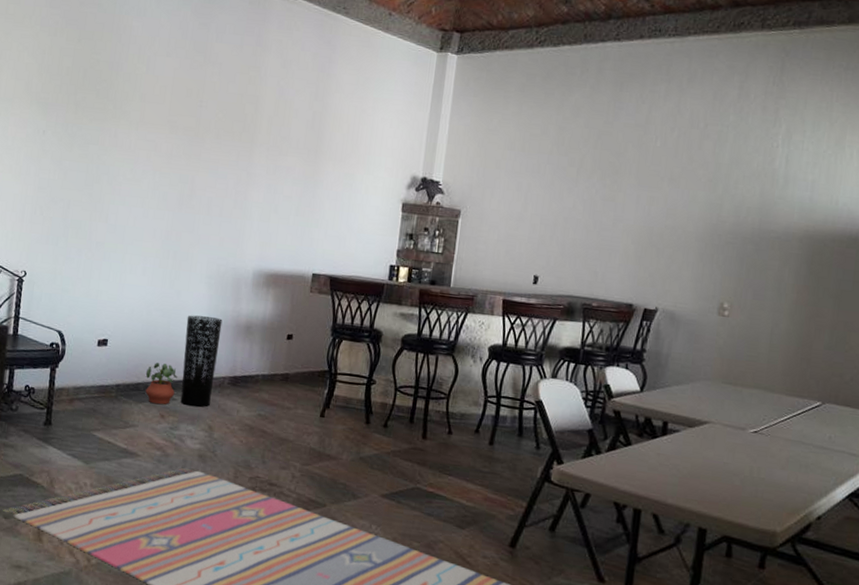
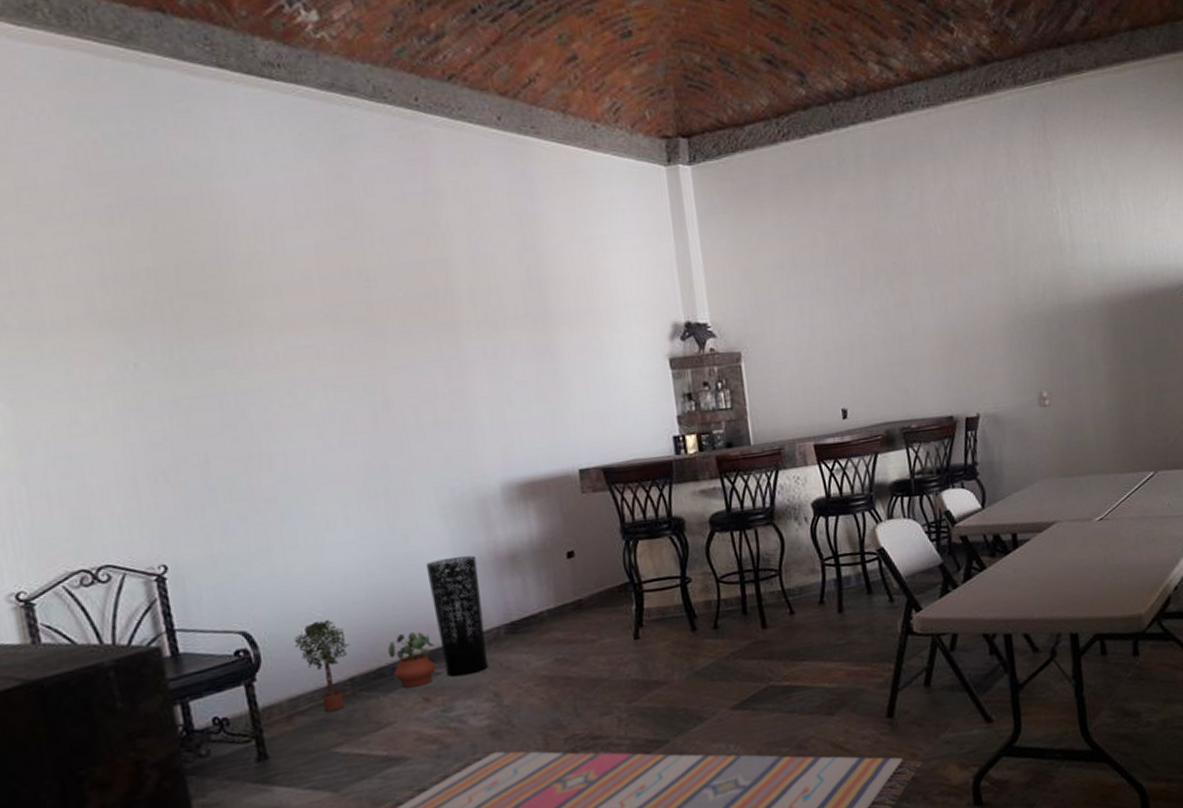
potted tree: none [88,336,123,405] -> present [294,619,351,712]

